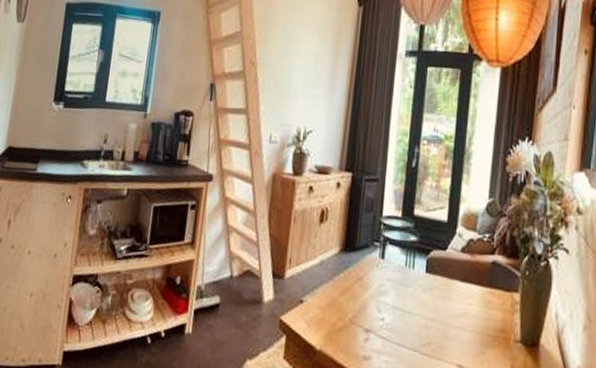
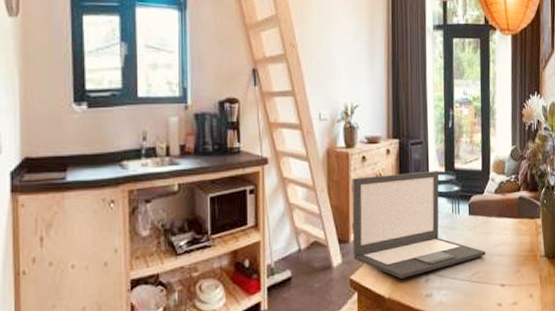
laptop: none [286,209,442,332] -> present [352,171,486,279]

